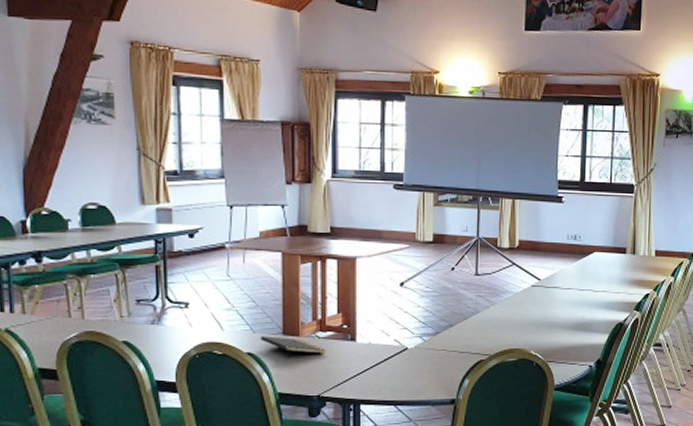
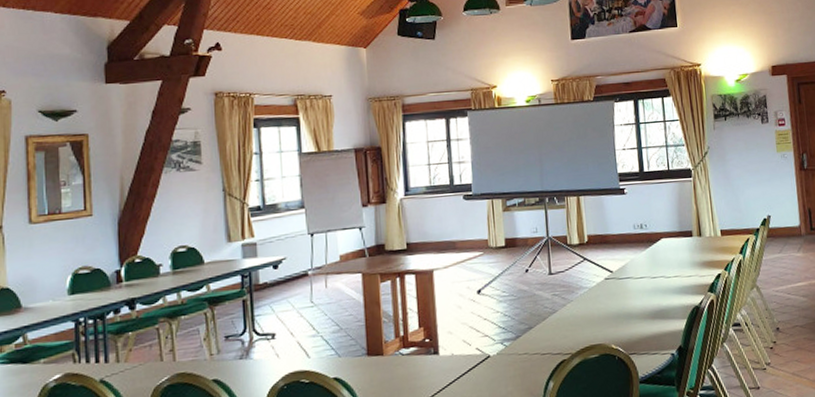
notepad: present [261,336,326,359] -> none [346,358,410,380]

